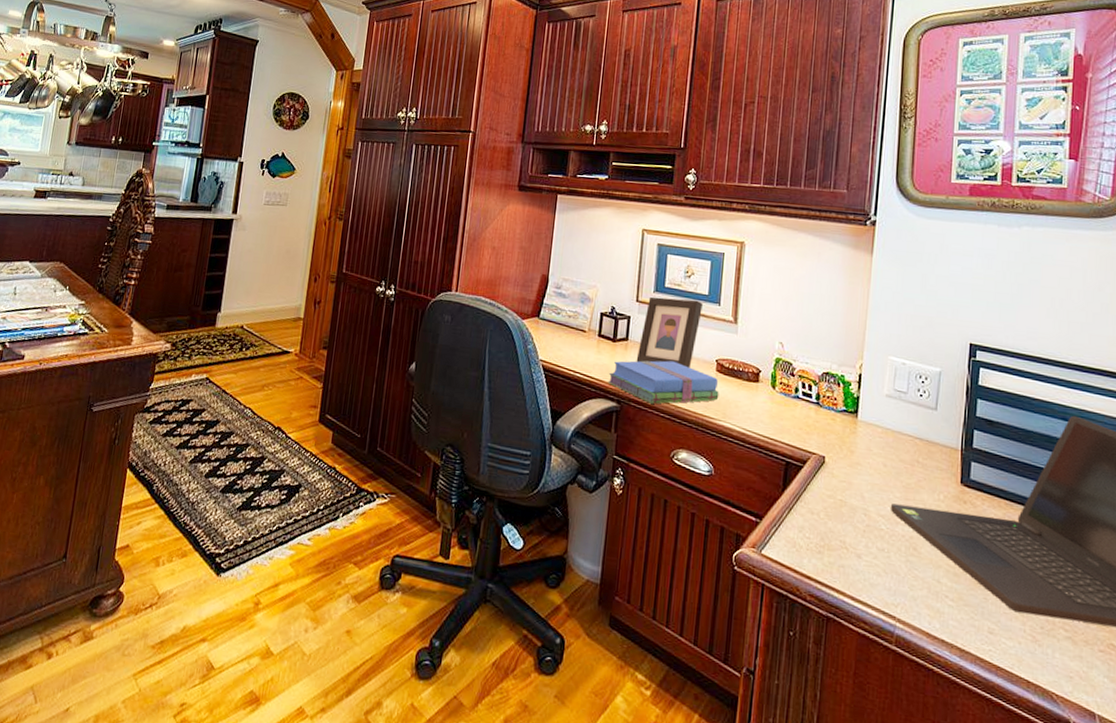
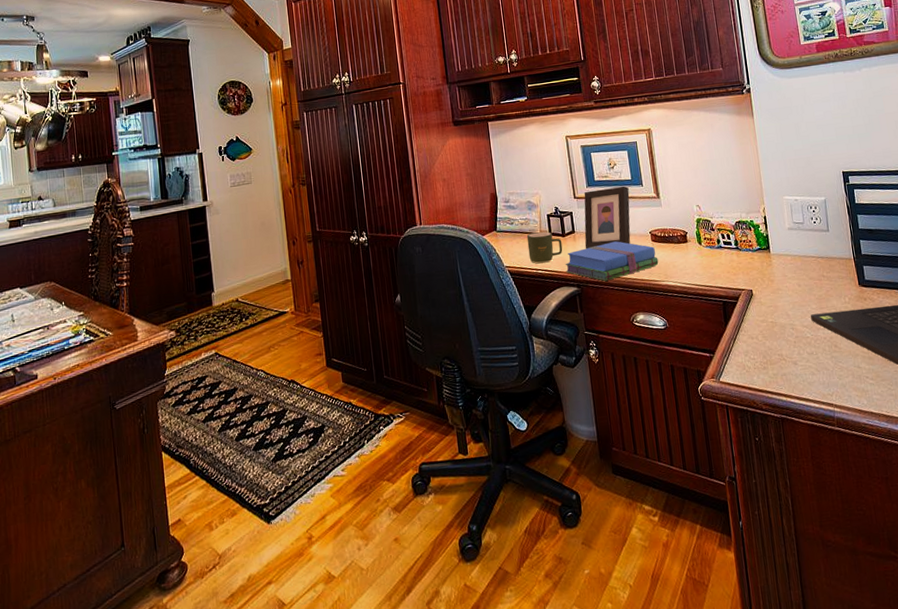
mug: none [569,329,611,367] -> present [526,231,563,264]

